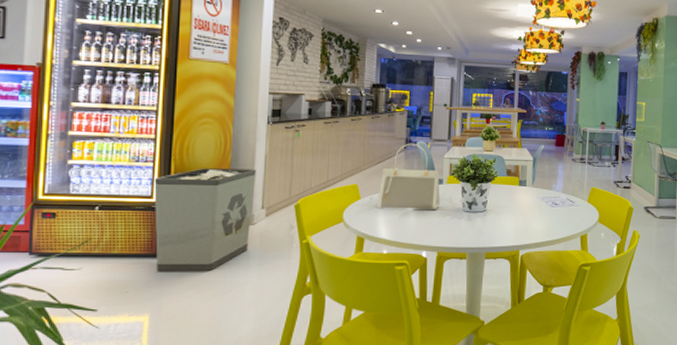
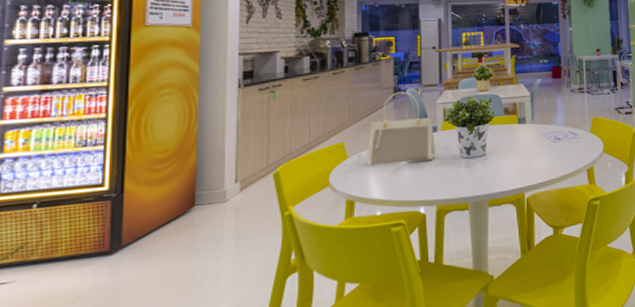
recycling bin: present [154,168,256,272] -> none [105,139,227,272]

